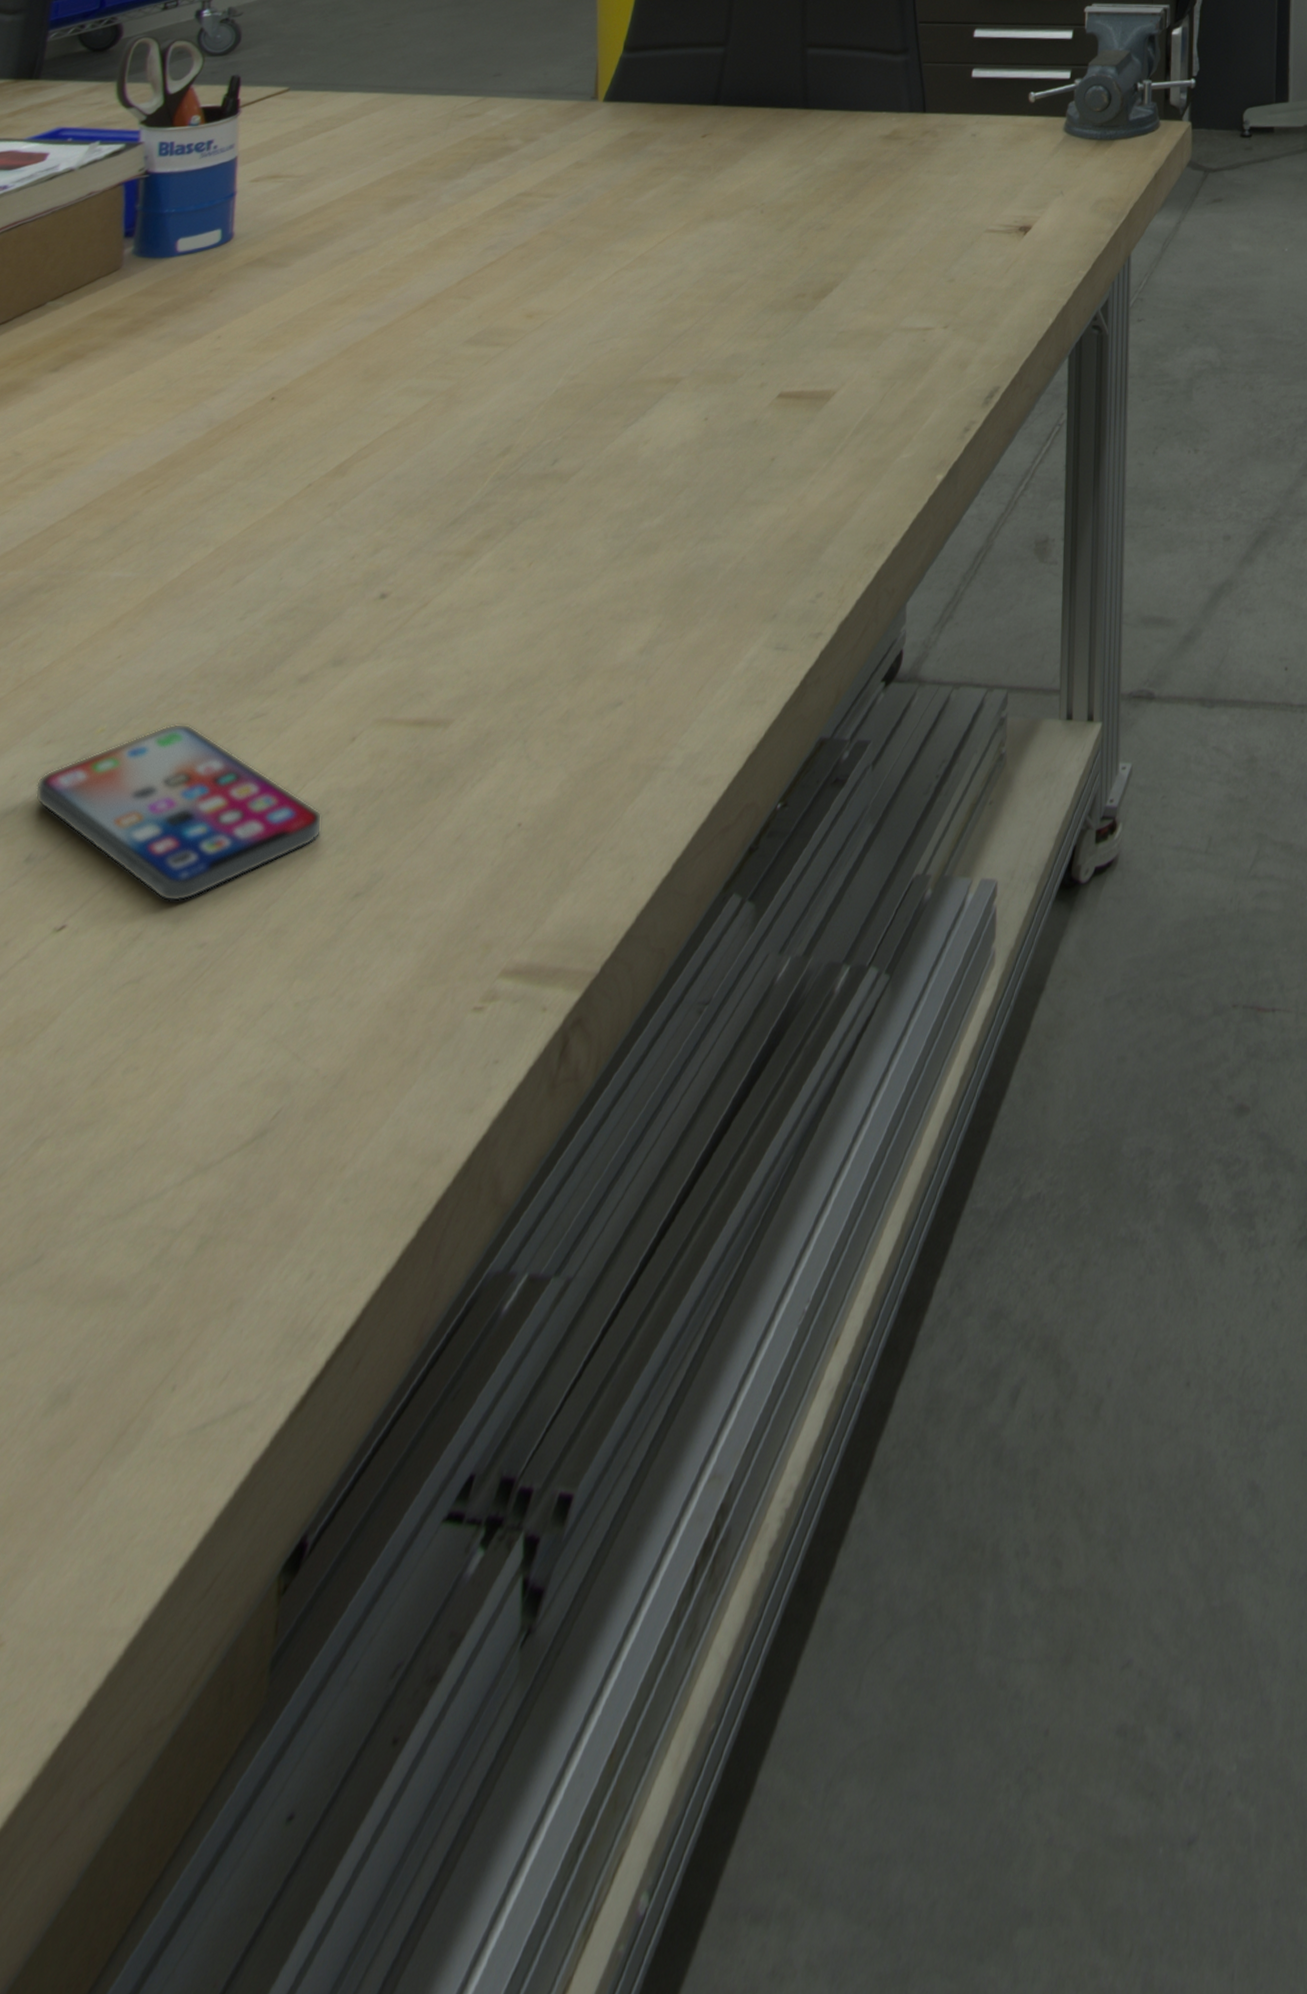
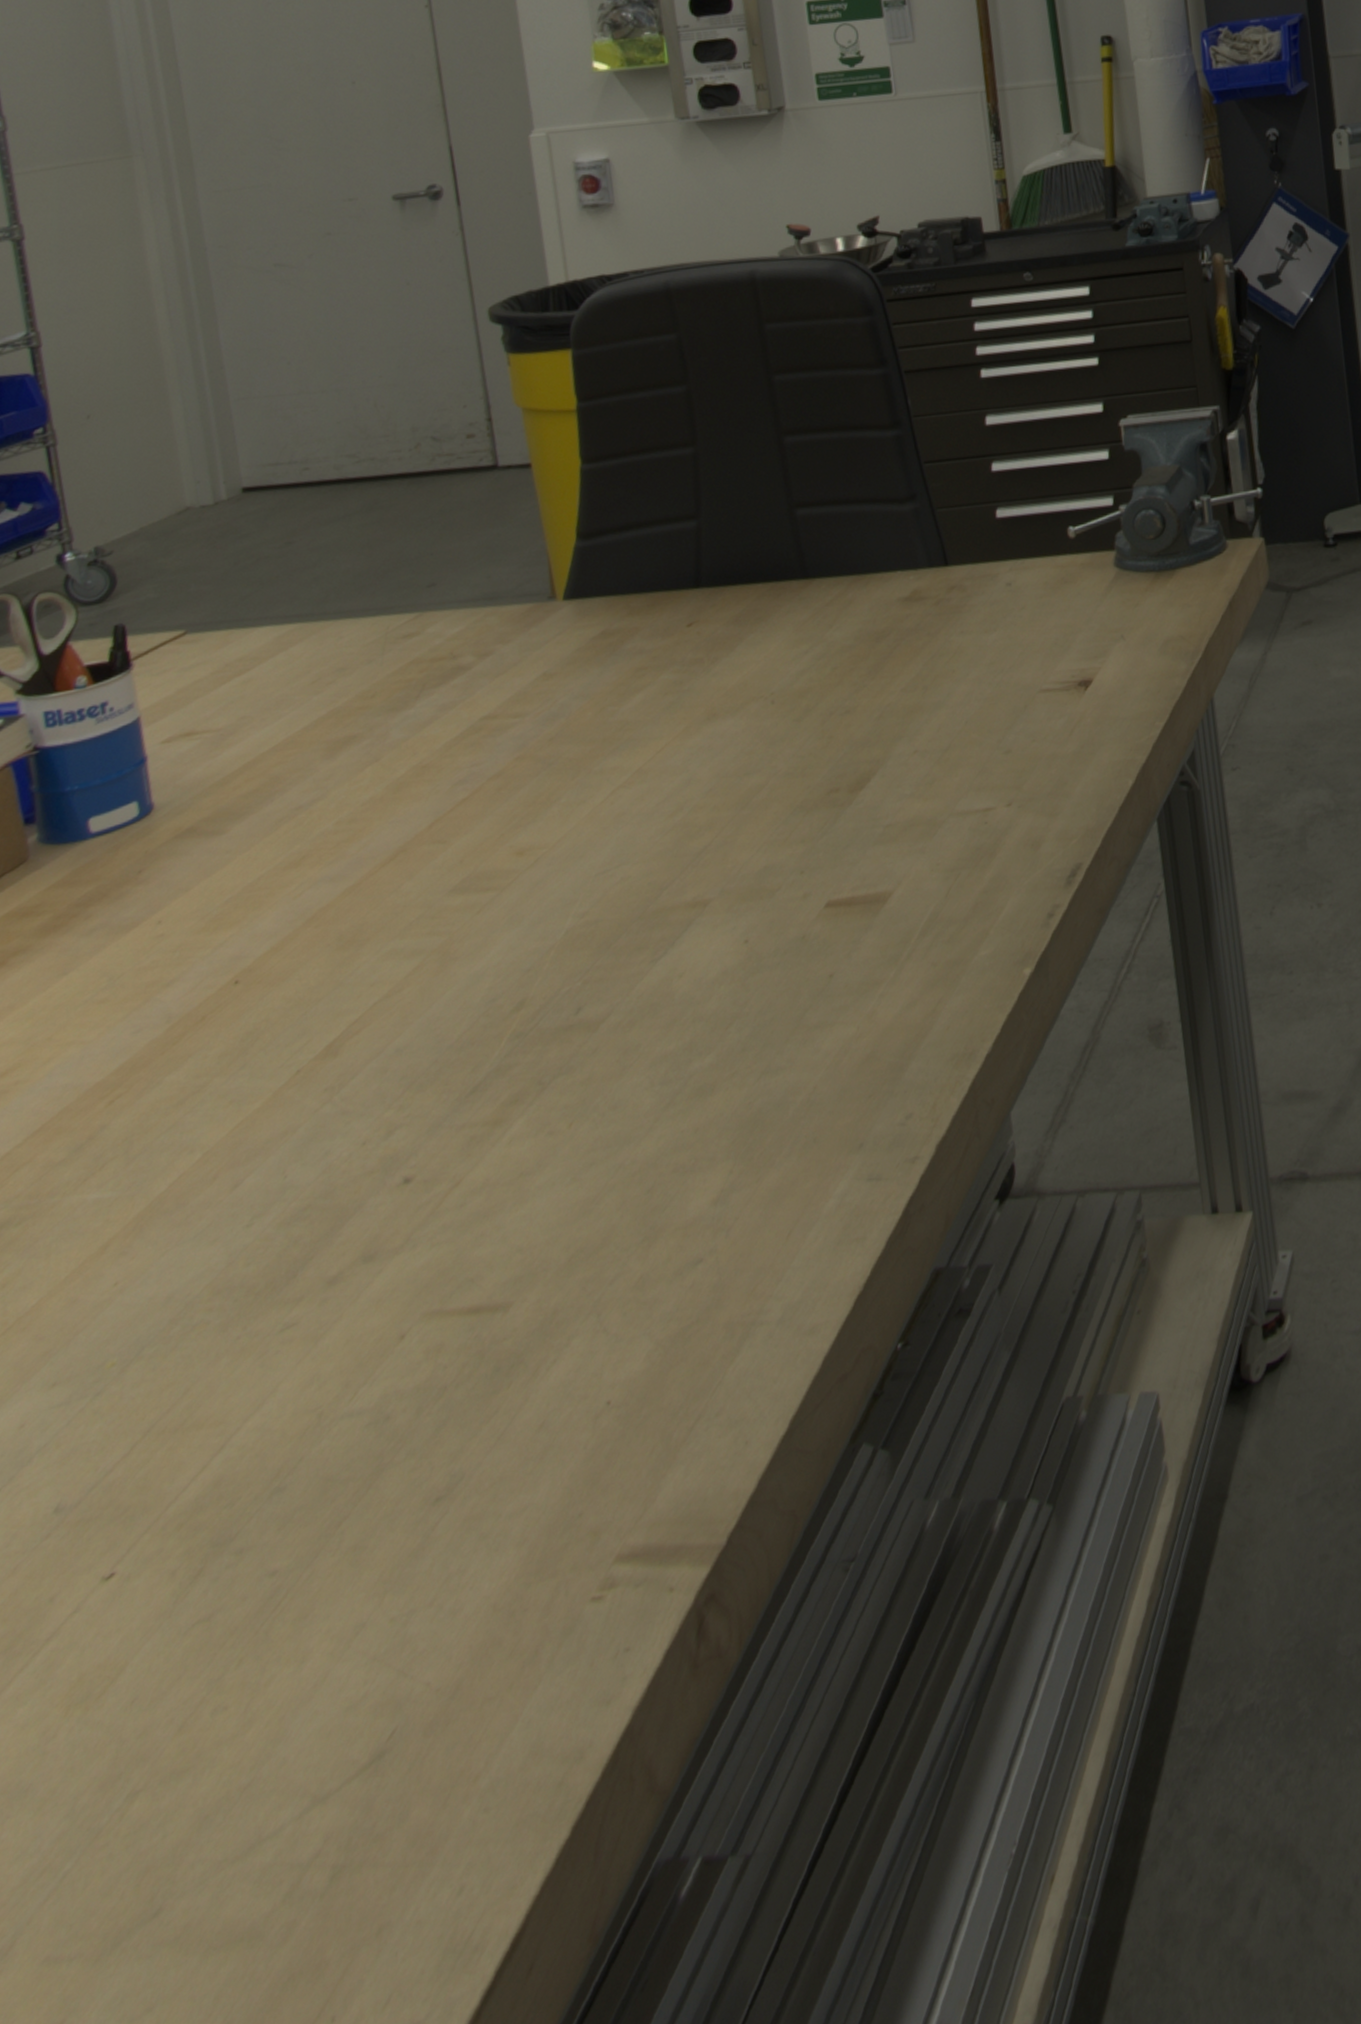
smartphone: present [36,723,322,902] -> none [49,1345,385,1533]

